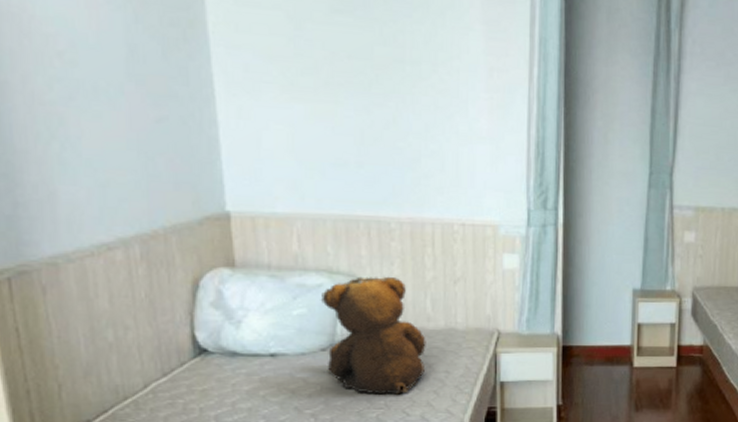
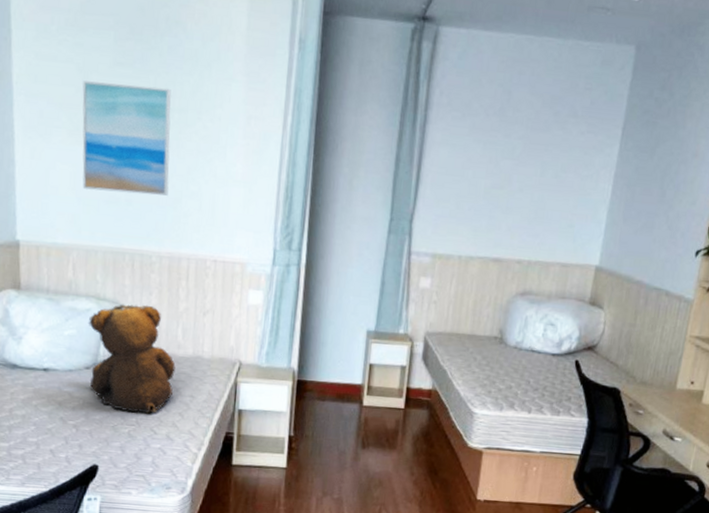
wall art: none [295,30,405,156] -> present [82,81,171,196]

